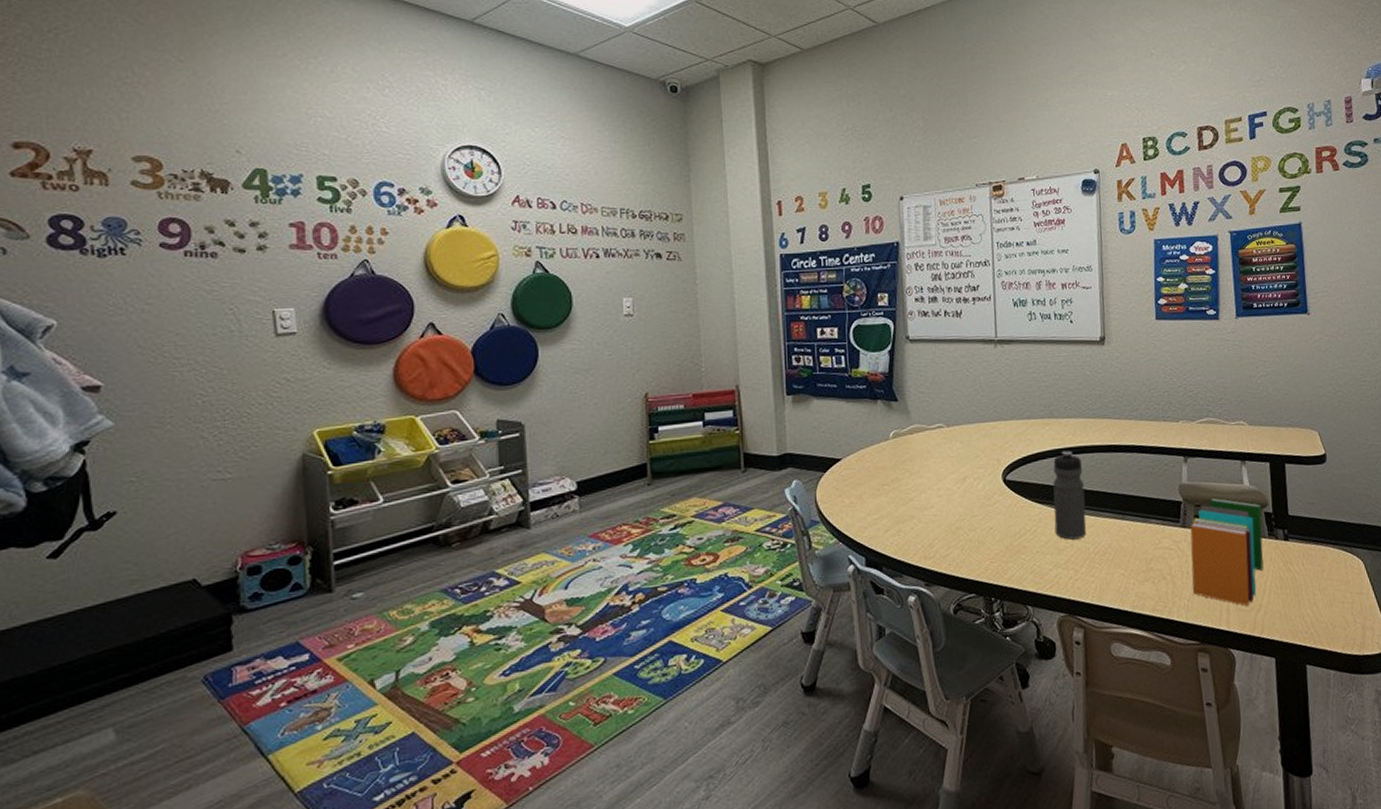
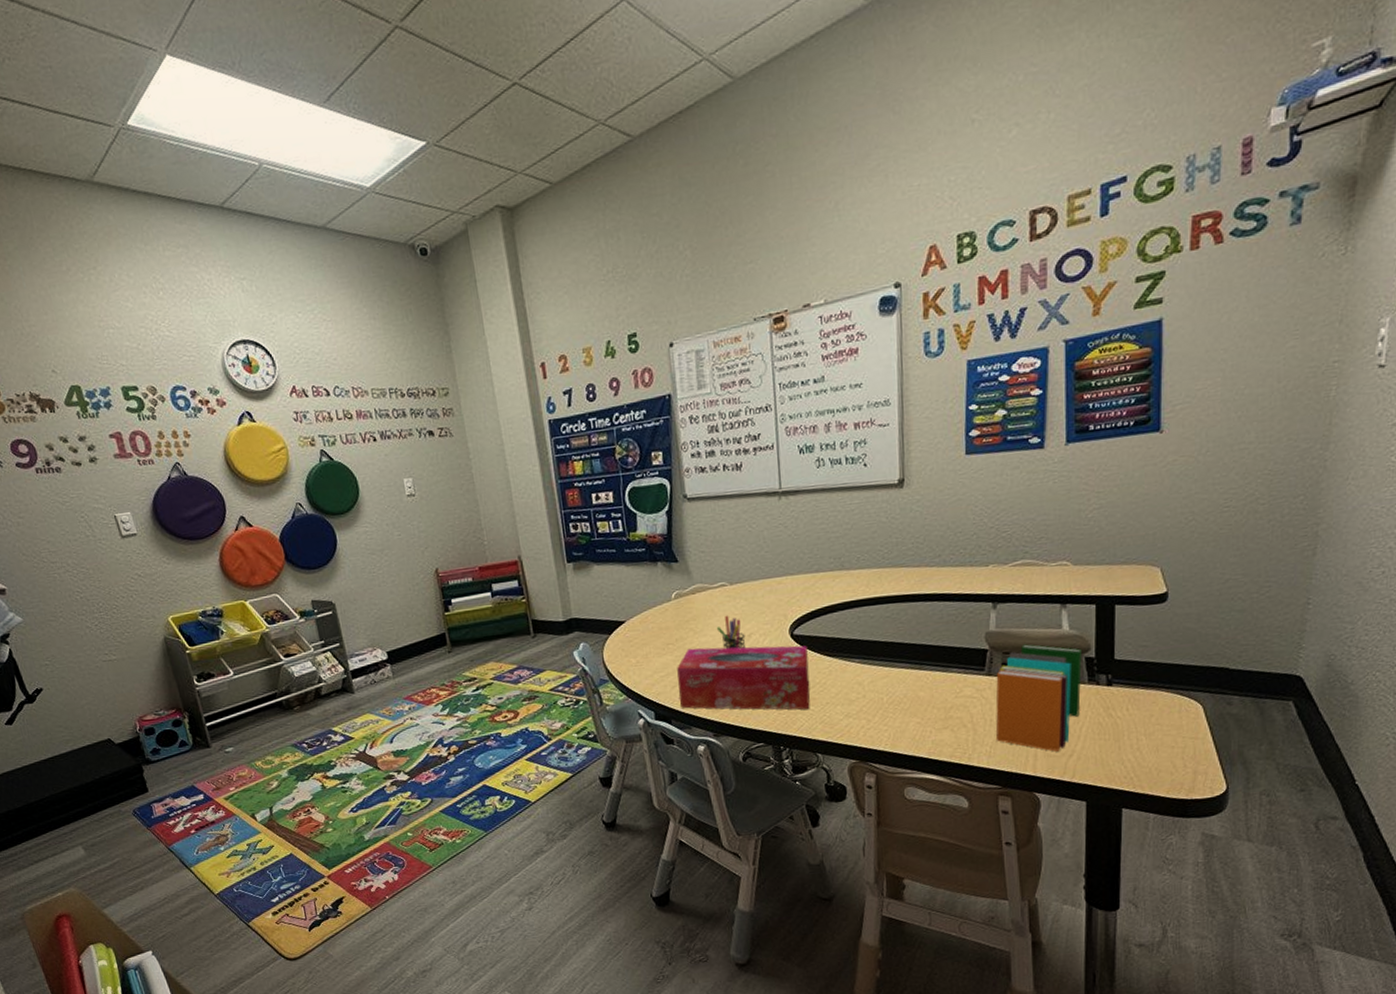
tissue box: none [891,490,1021,559] -> present [677,645,810,710]
pen holder: none [932,457,960,493] -> present [716,615,746,650]
water bottle: present [1053,450,1086,540] -> none [844,602,880,691]

